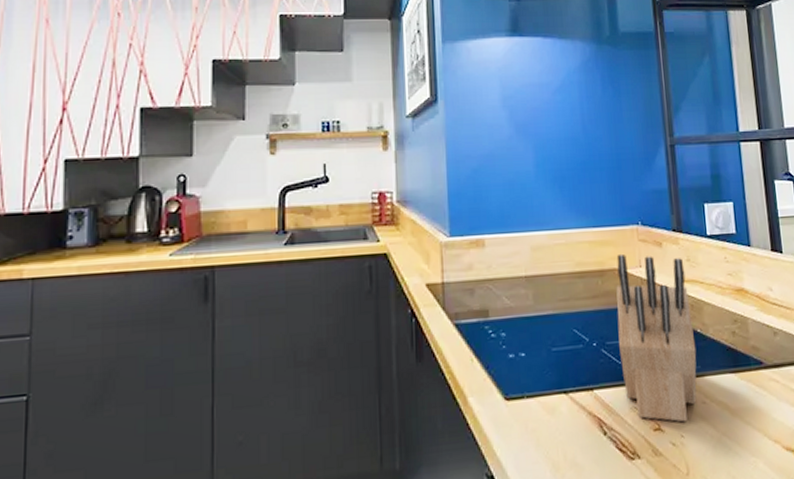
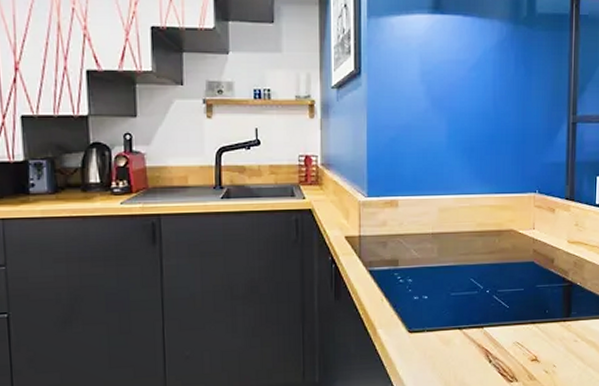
knife block: present [616,253,697,423] -> none [509,217,575,356]

